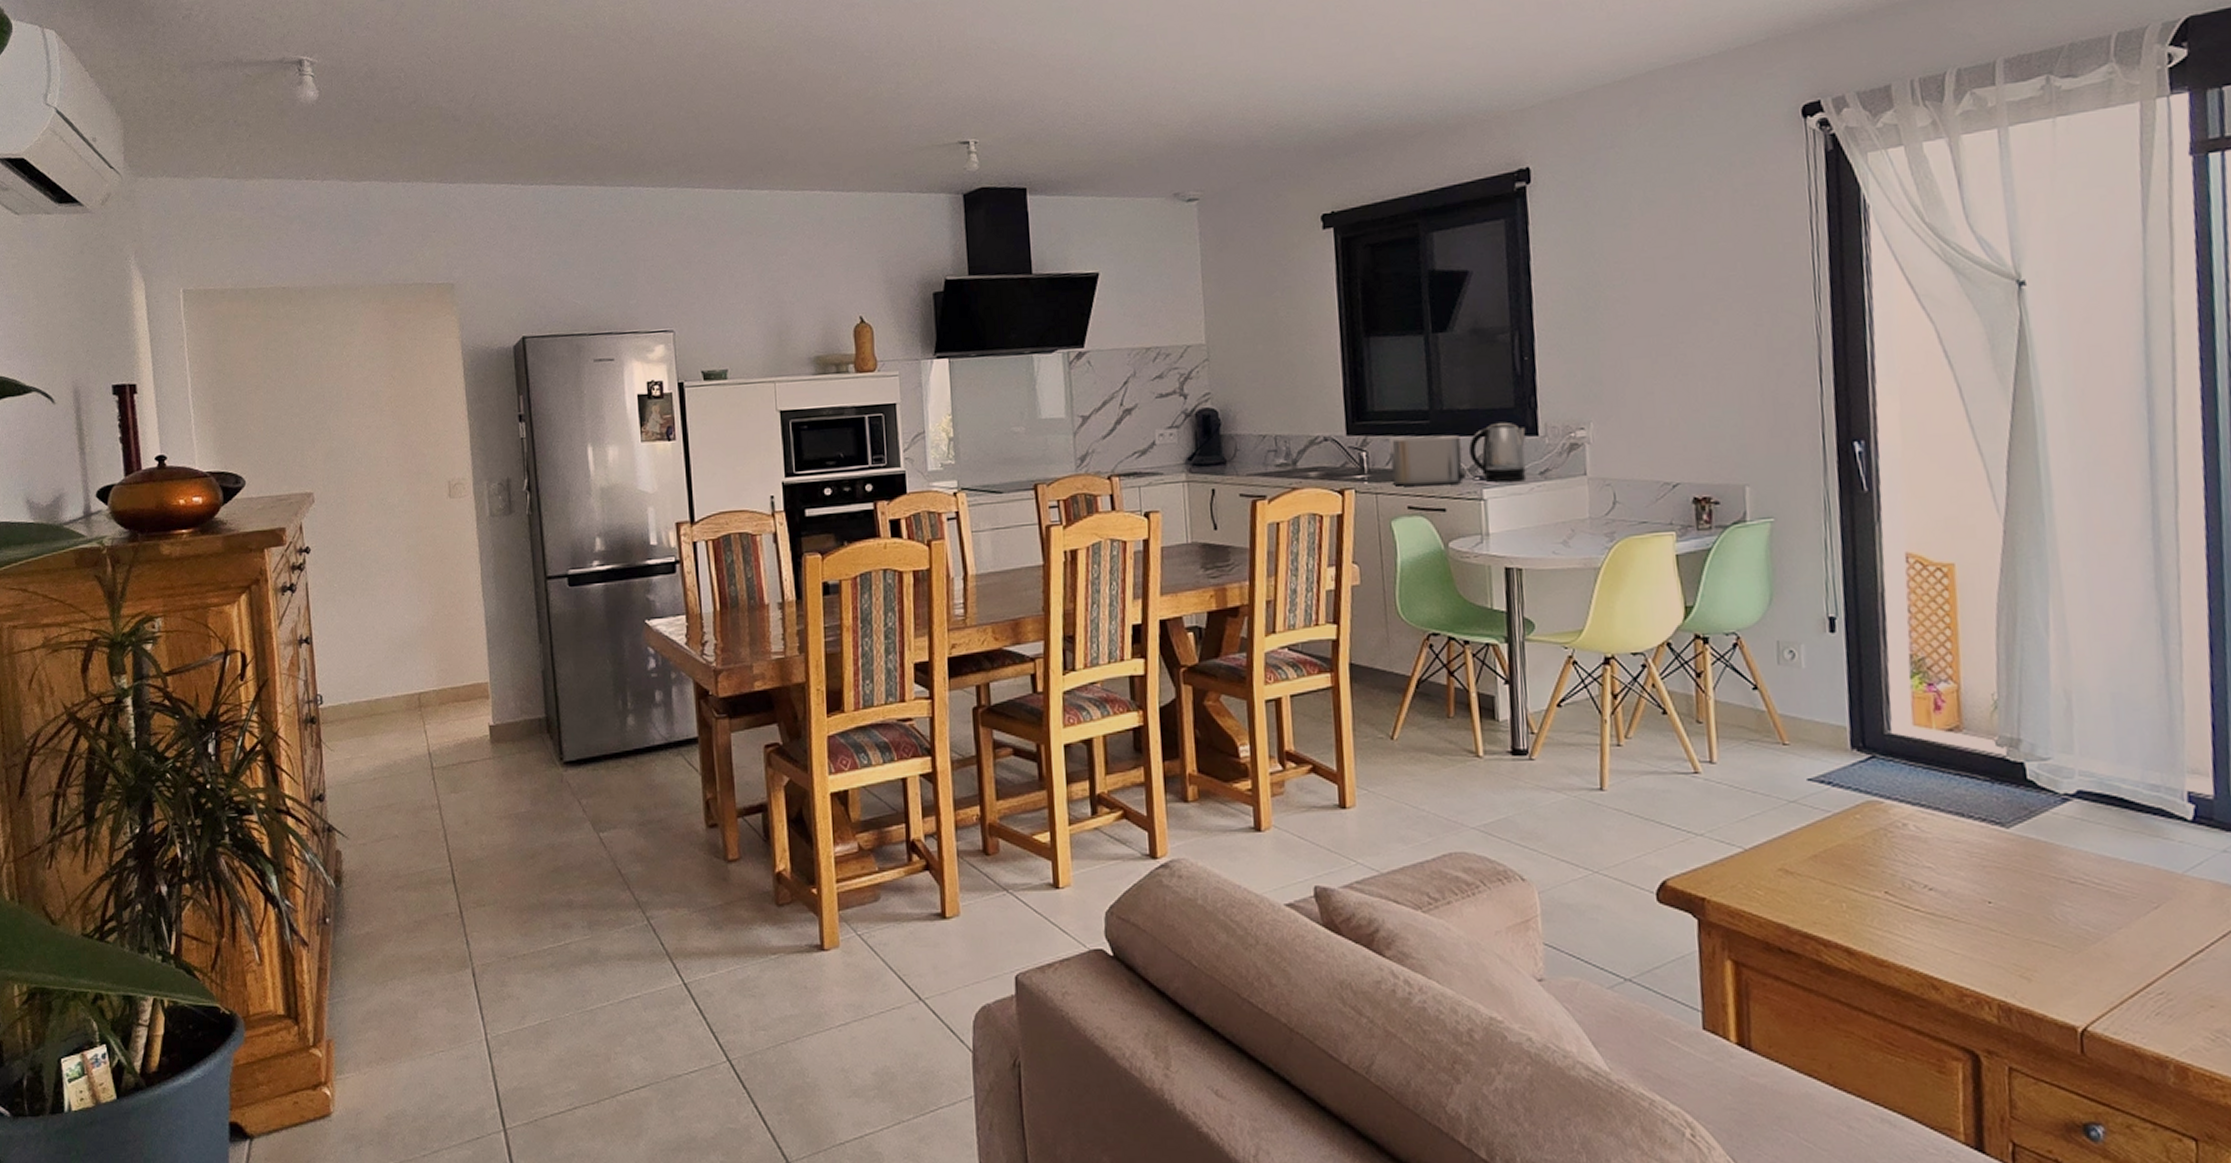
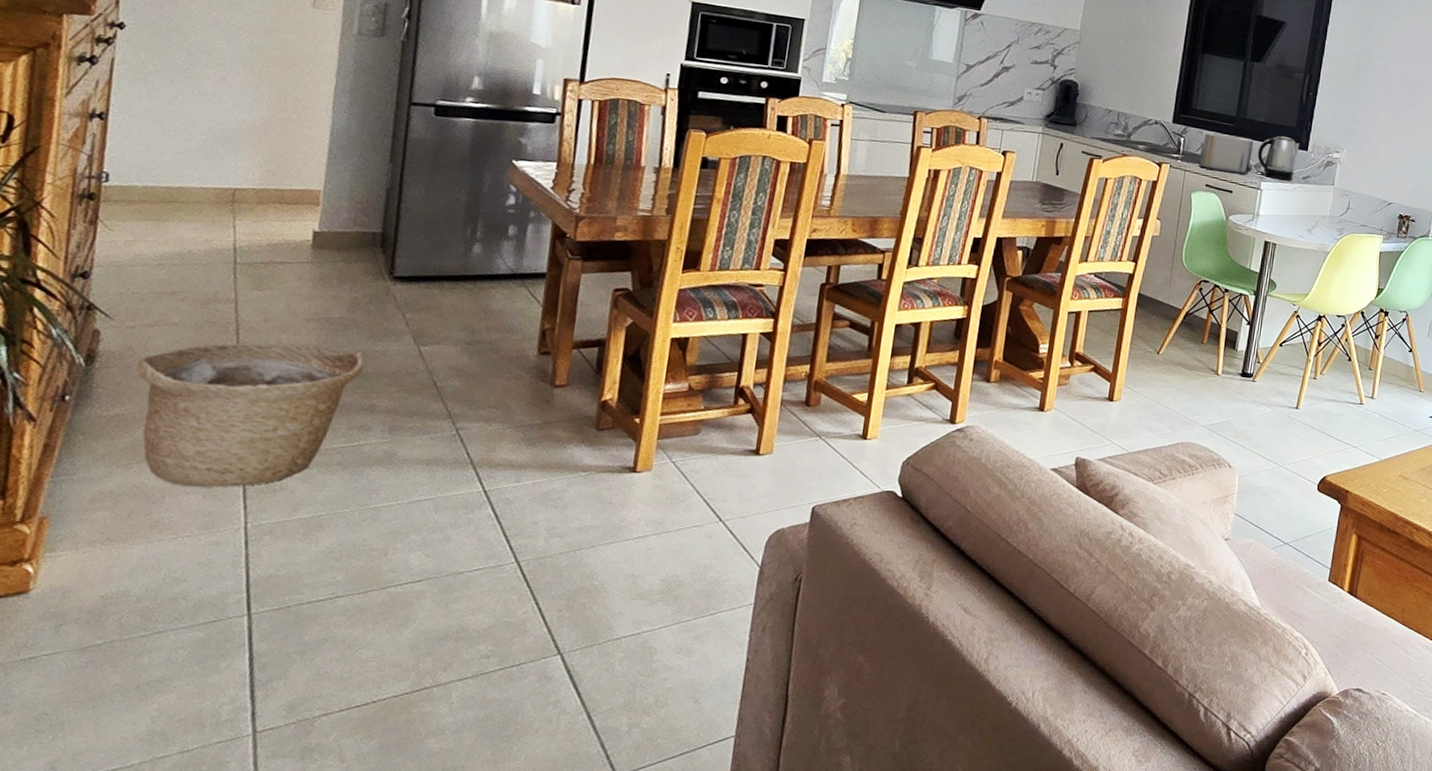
basket: none [373,844,555,1000] -> present [135,342,364,488]

